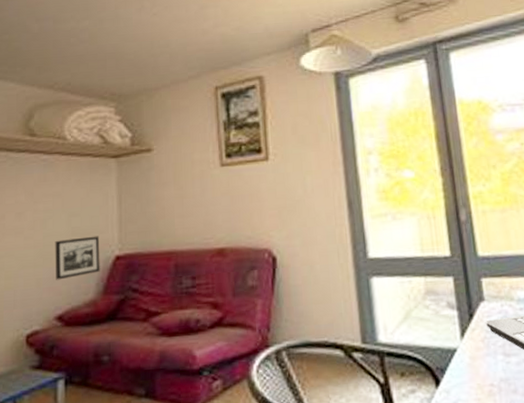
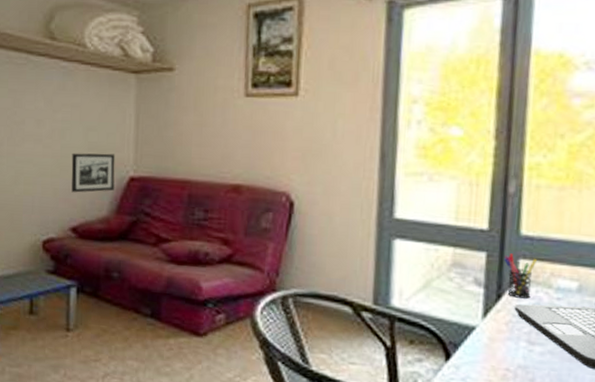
pen holder: none [468,274,498,315] -> present [504,253,537,299]

